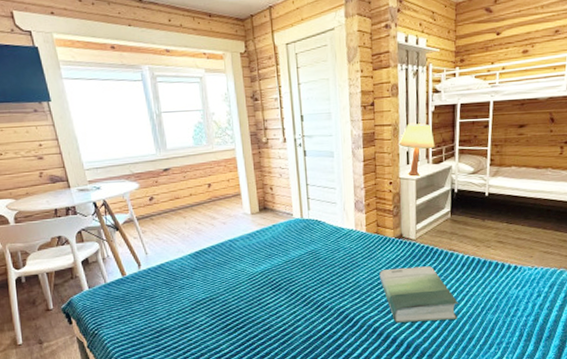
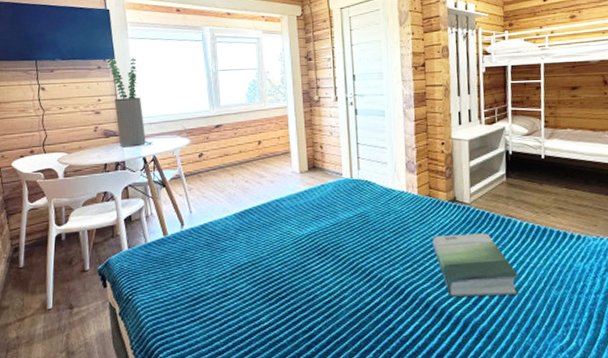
vase: none [43,97,94,193] -> present [107,55,146,148]
table lamp: present [399,122,435,177] -> none [450,83,487,137]

